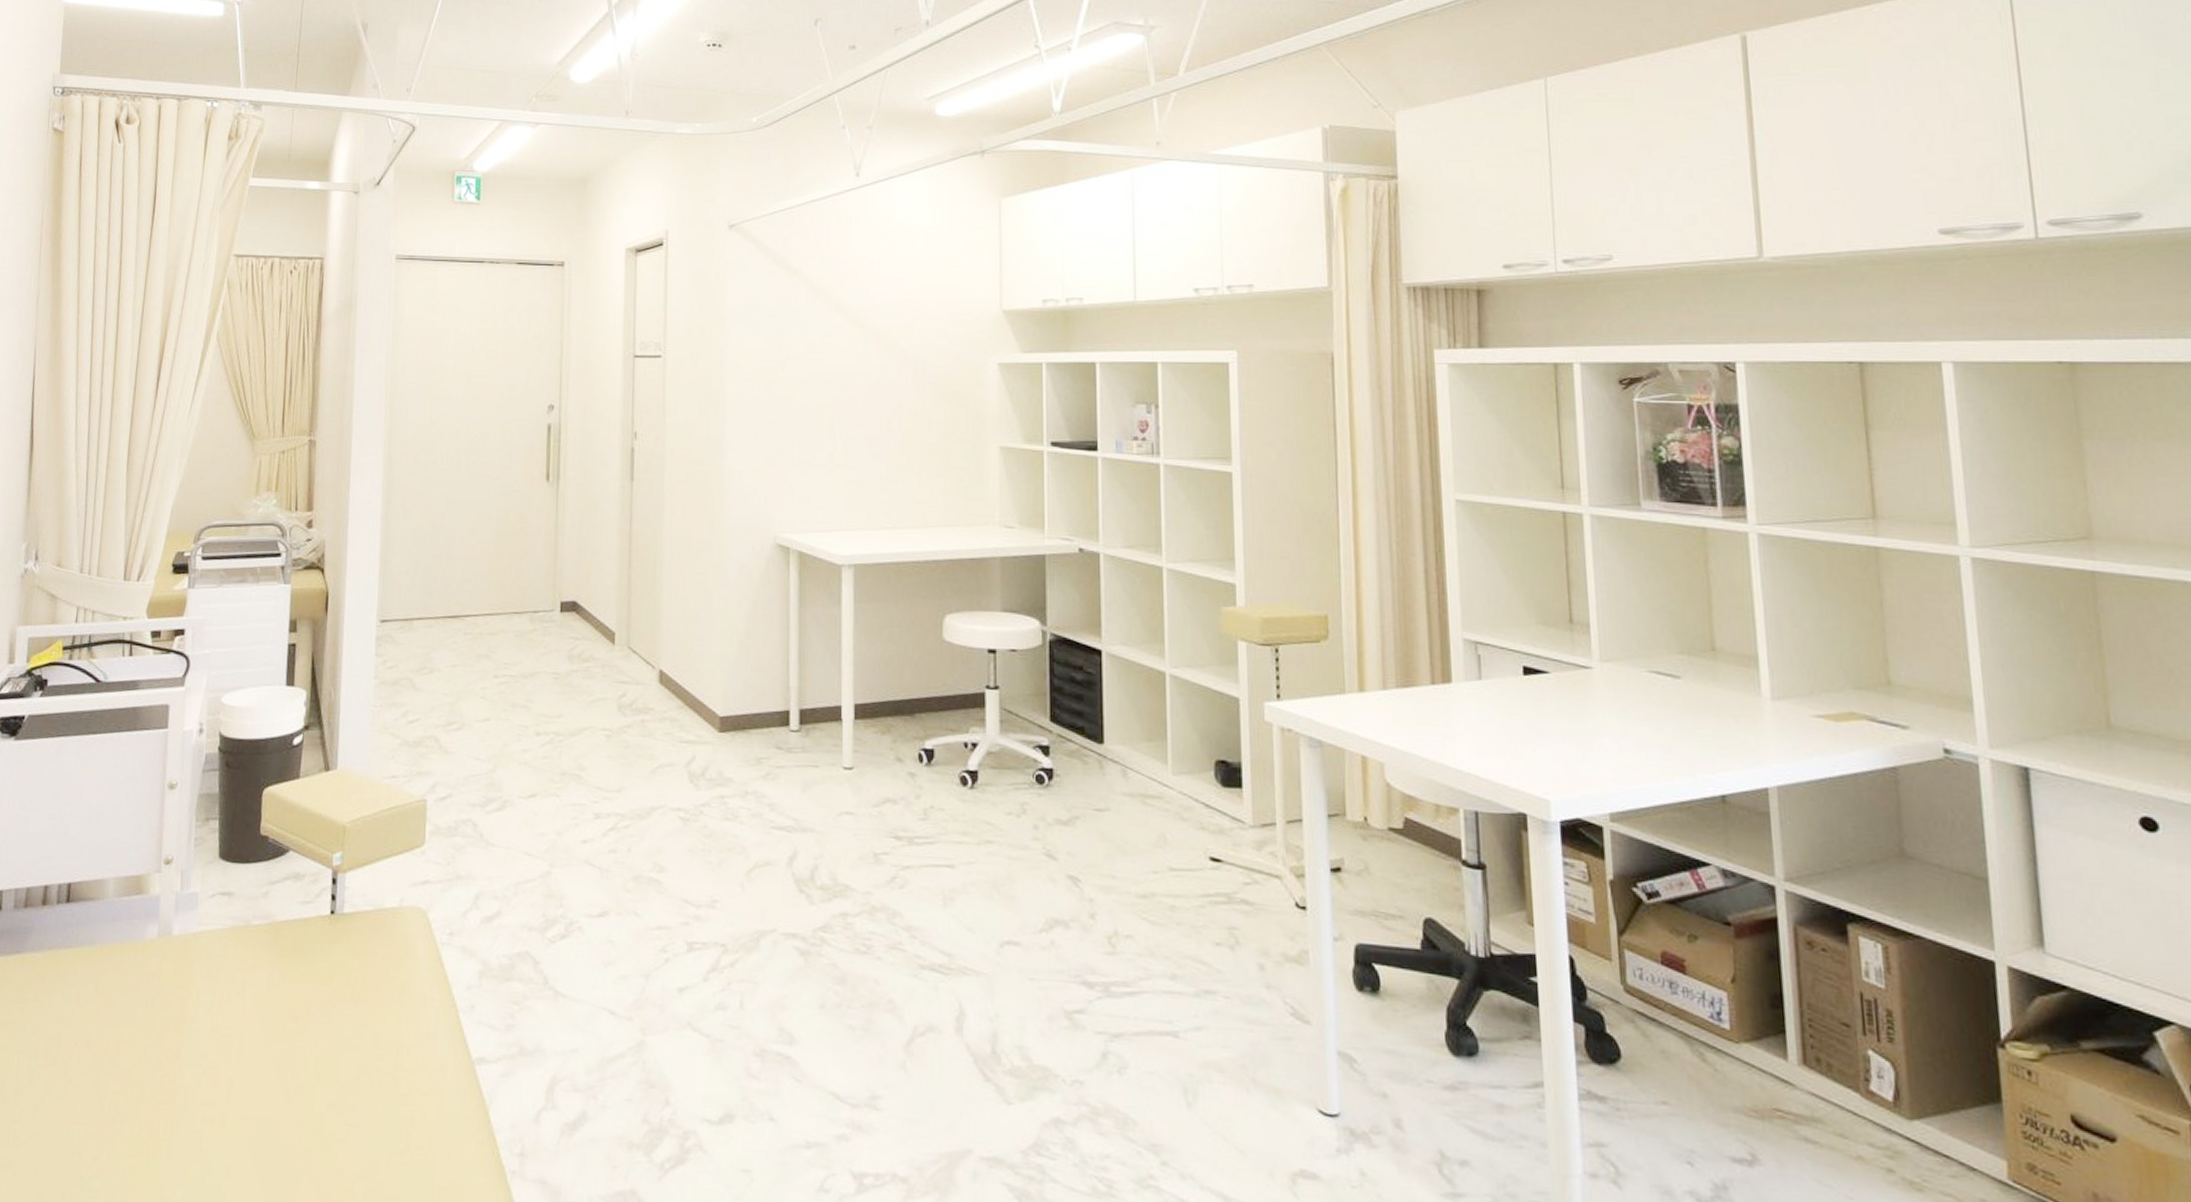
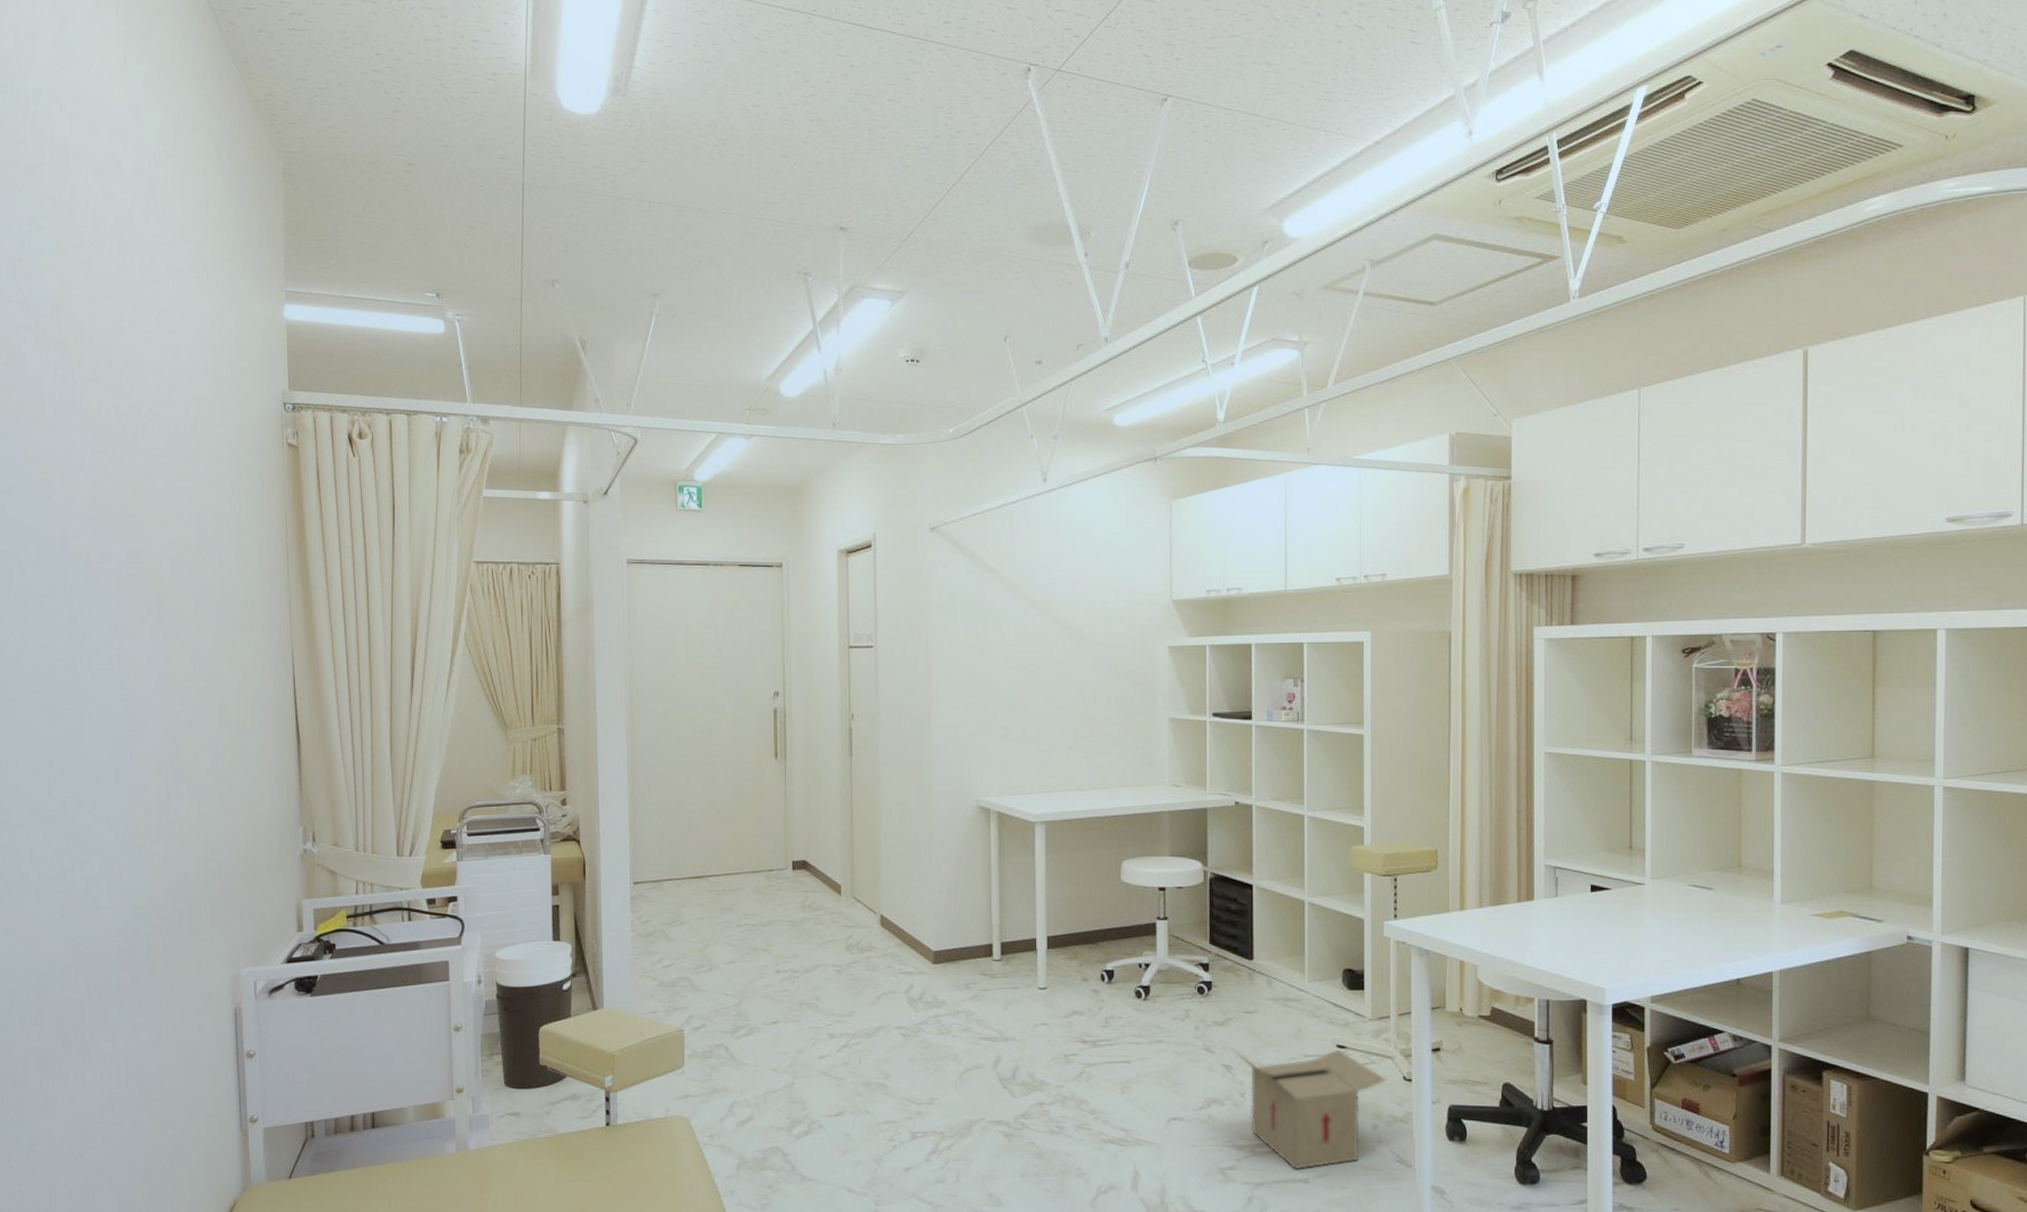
cardboard box: none [1079,855,1275,1020] -> present [1232,1048,1387,1170]

